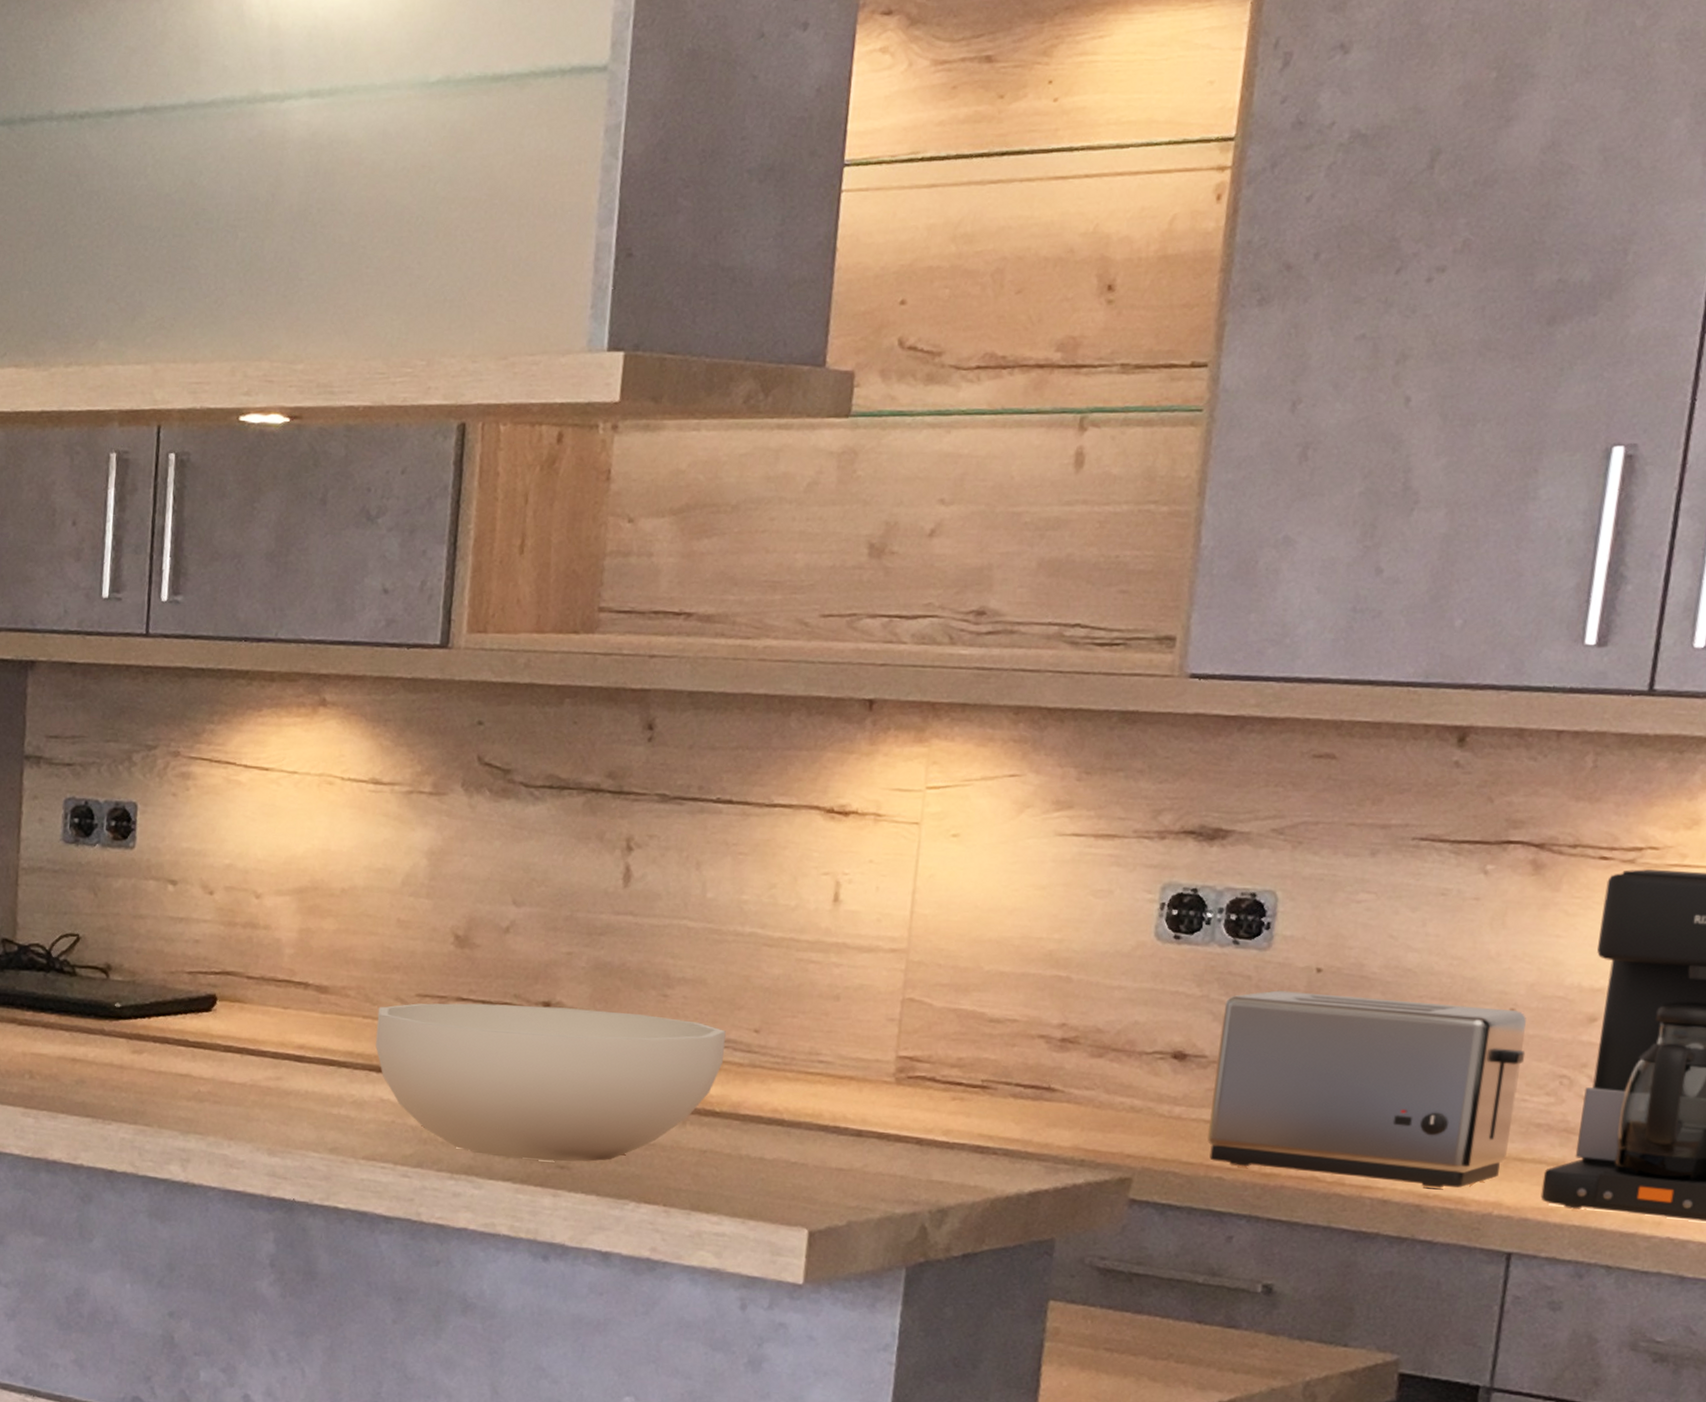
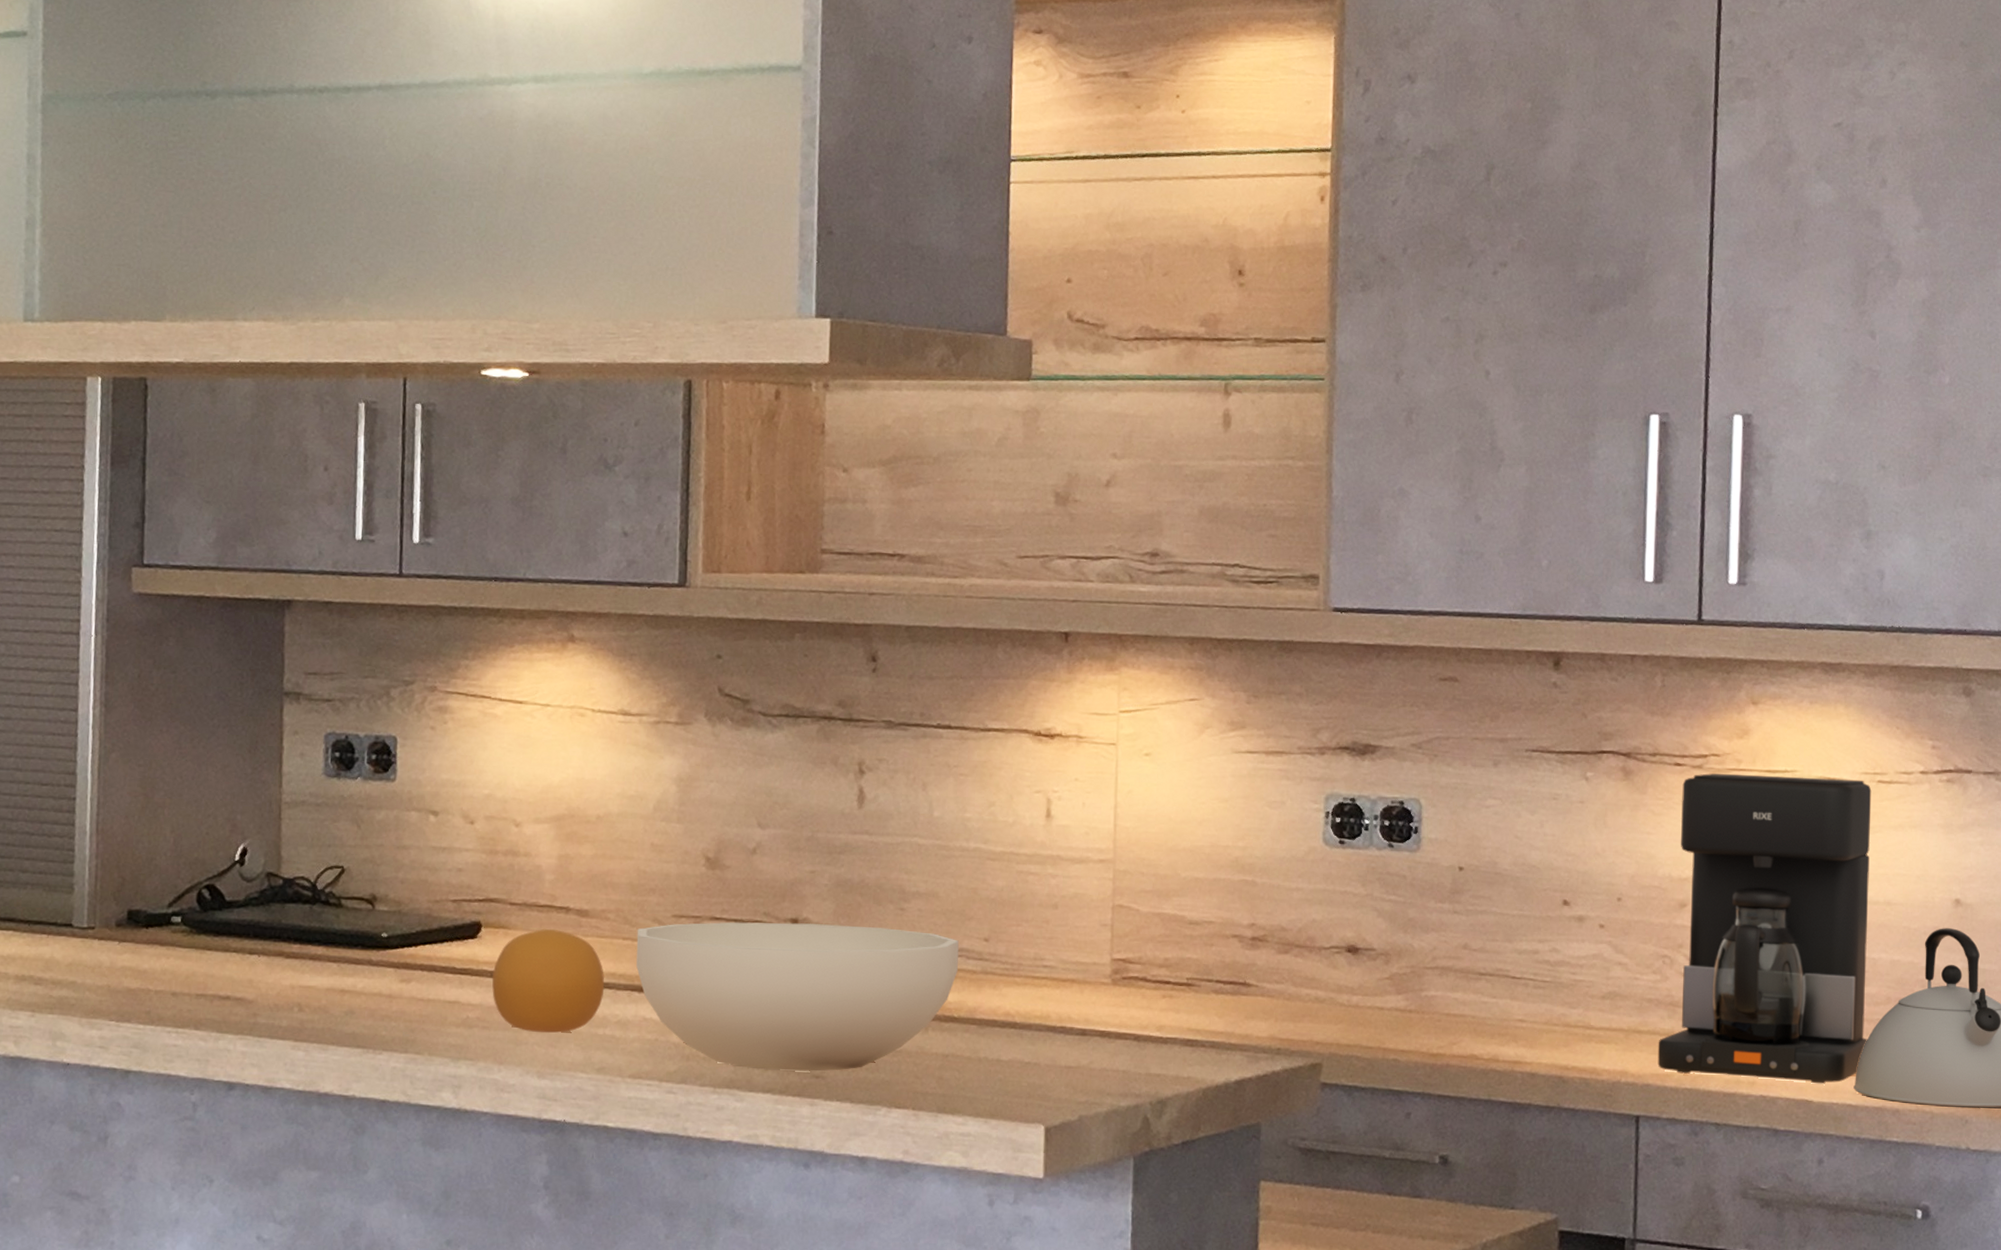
fruit: none [225,1004,342,1111] -> present [492,929,605,1034]
toaster: present [1207,990,1526,1189] -> none [1381,888,1633,1061]

